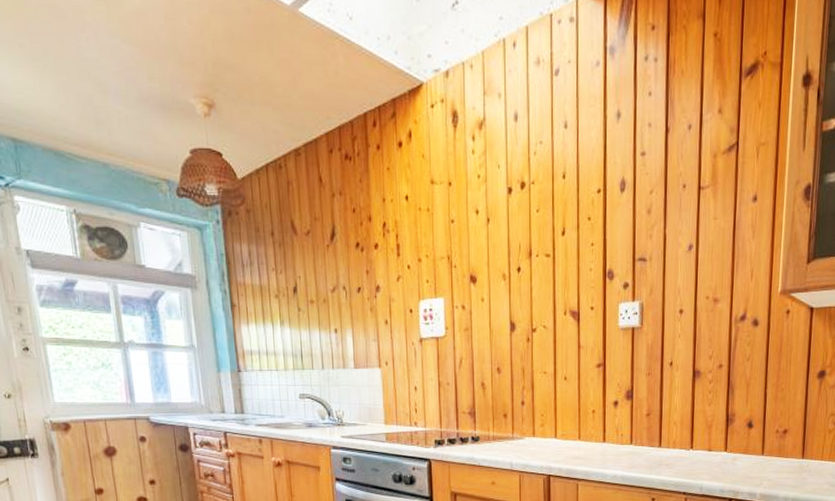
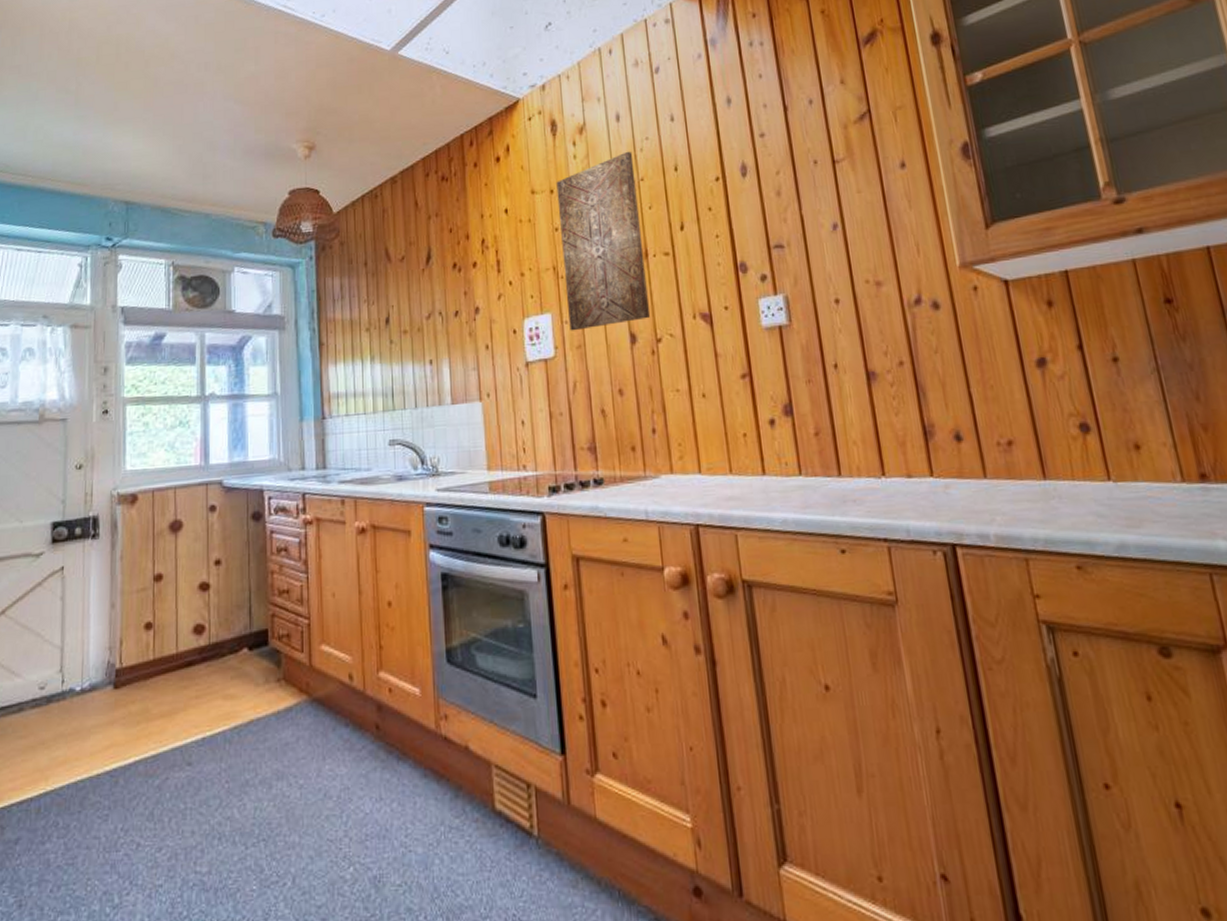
wall art: none [454,153,529,315] -> present [556,151,651,331]

